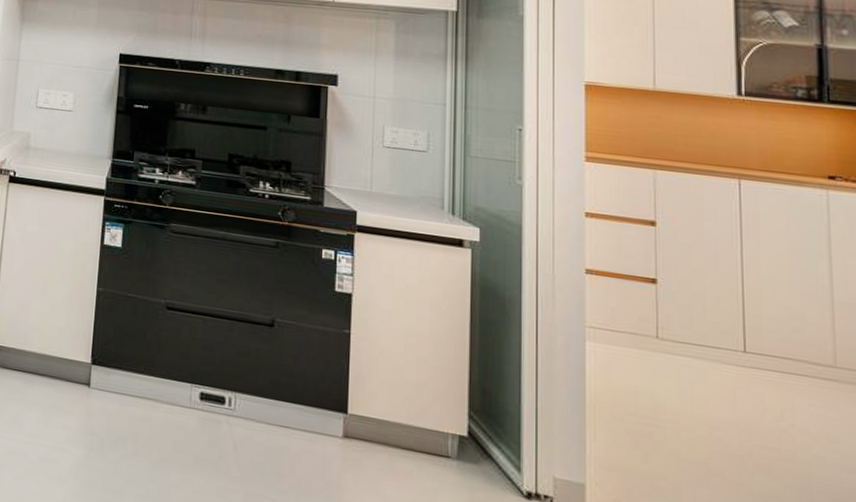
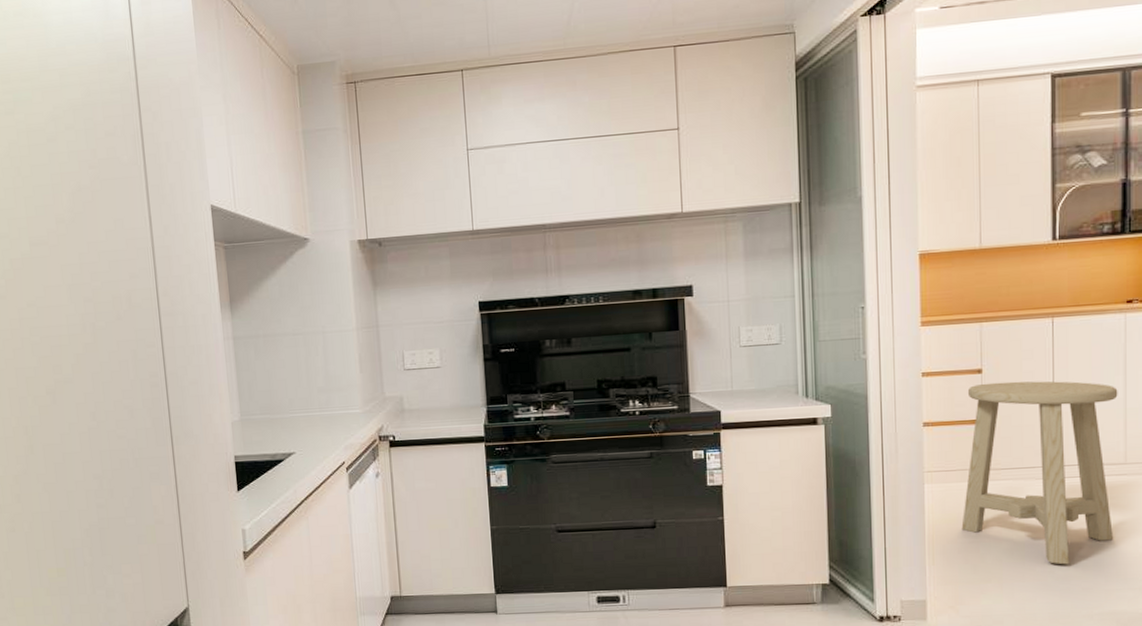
stool: none [630,238,823,480] -> present [961,381,1118,565]

